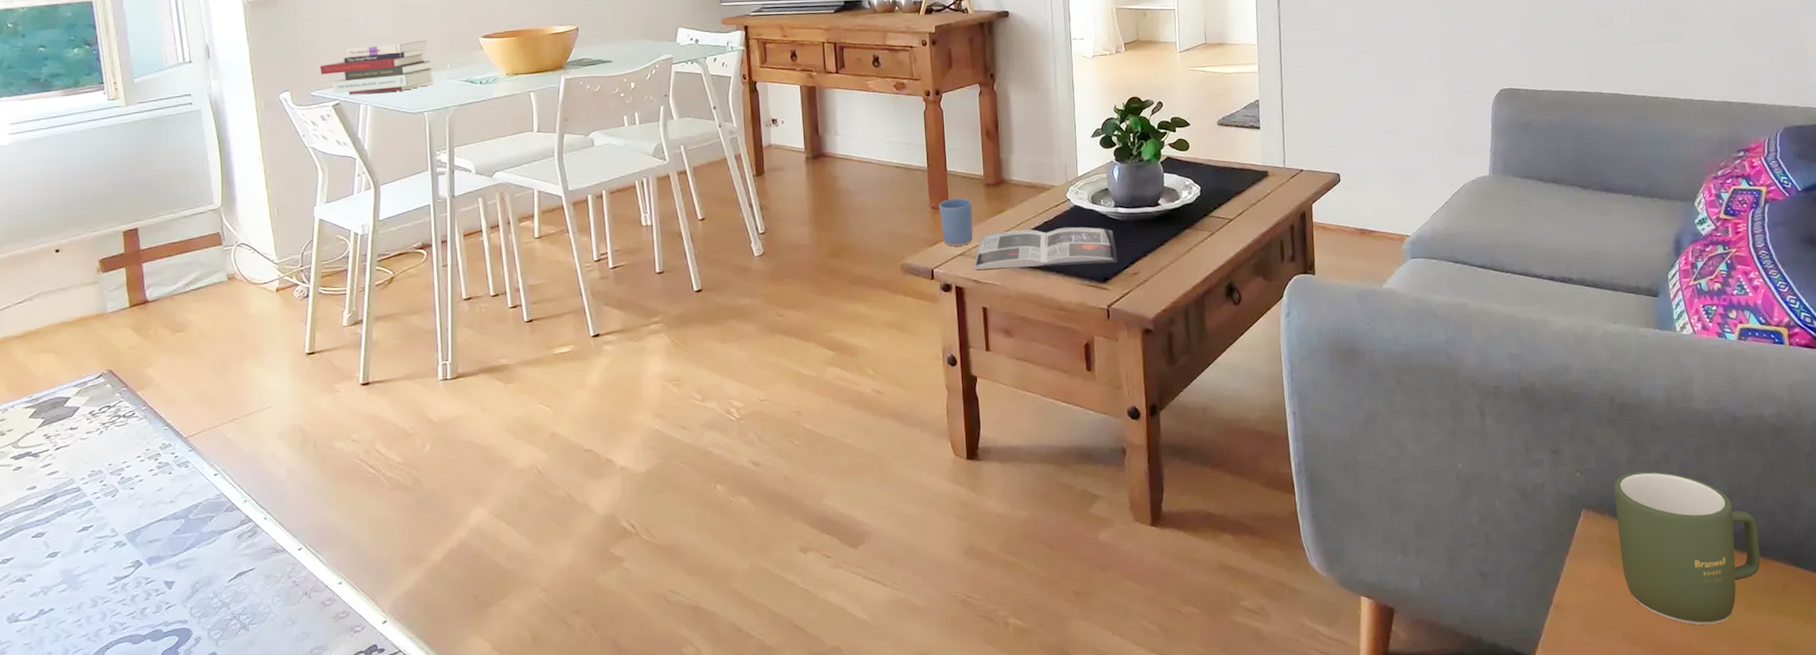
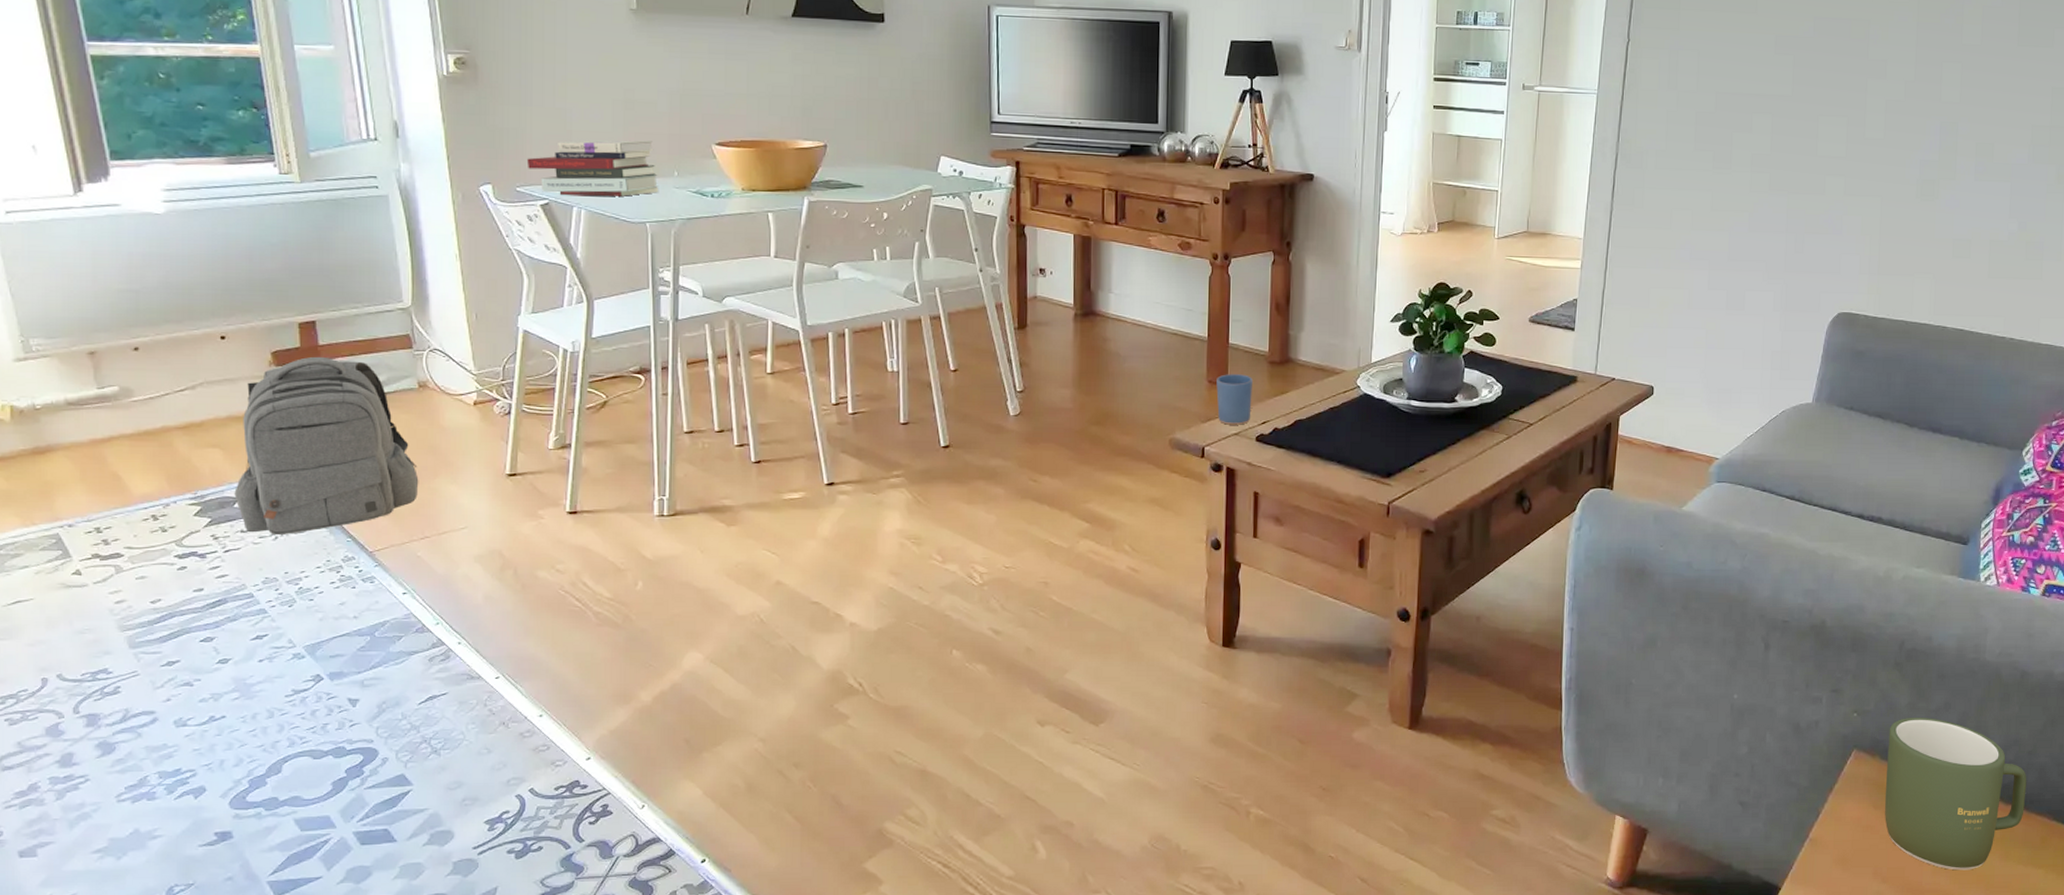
backpack: none [65,260,228,430] -> present [234,356,419,536]
magazine: present [973,227,1118,270] -> none [1248,414,1405,459]

